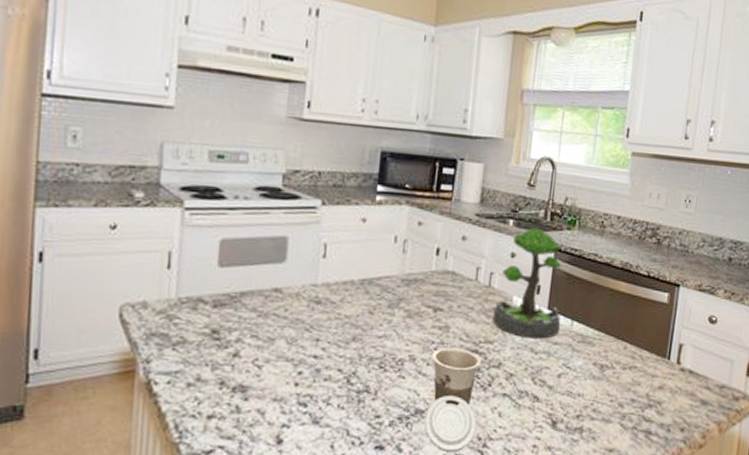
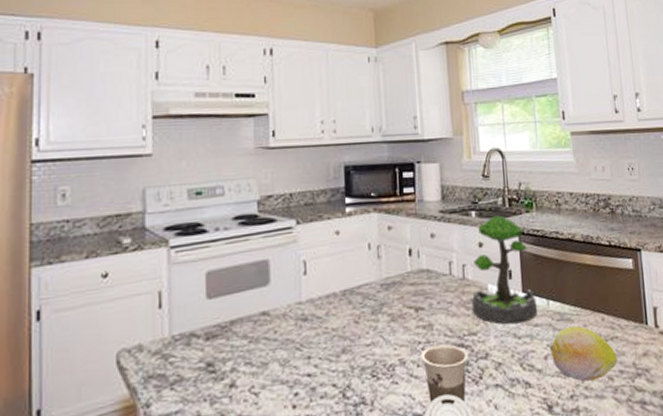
fruit: none [565,349,632,404] -> present [550,326,618,382]

